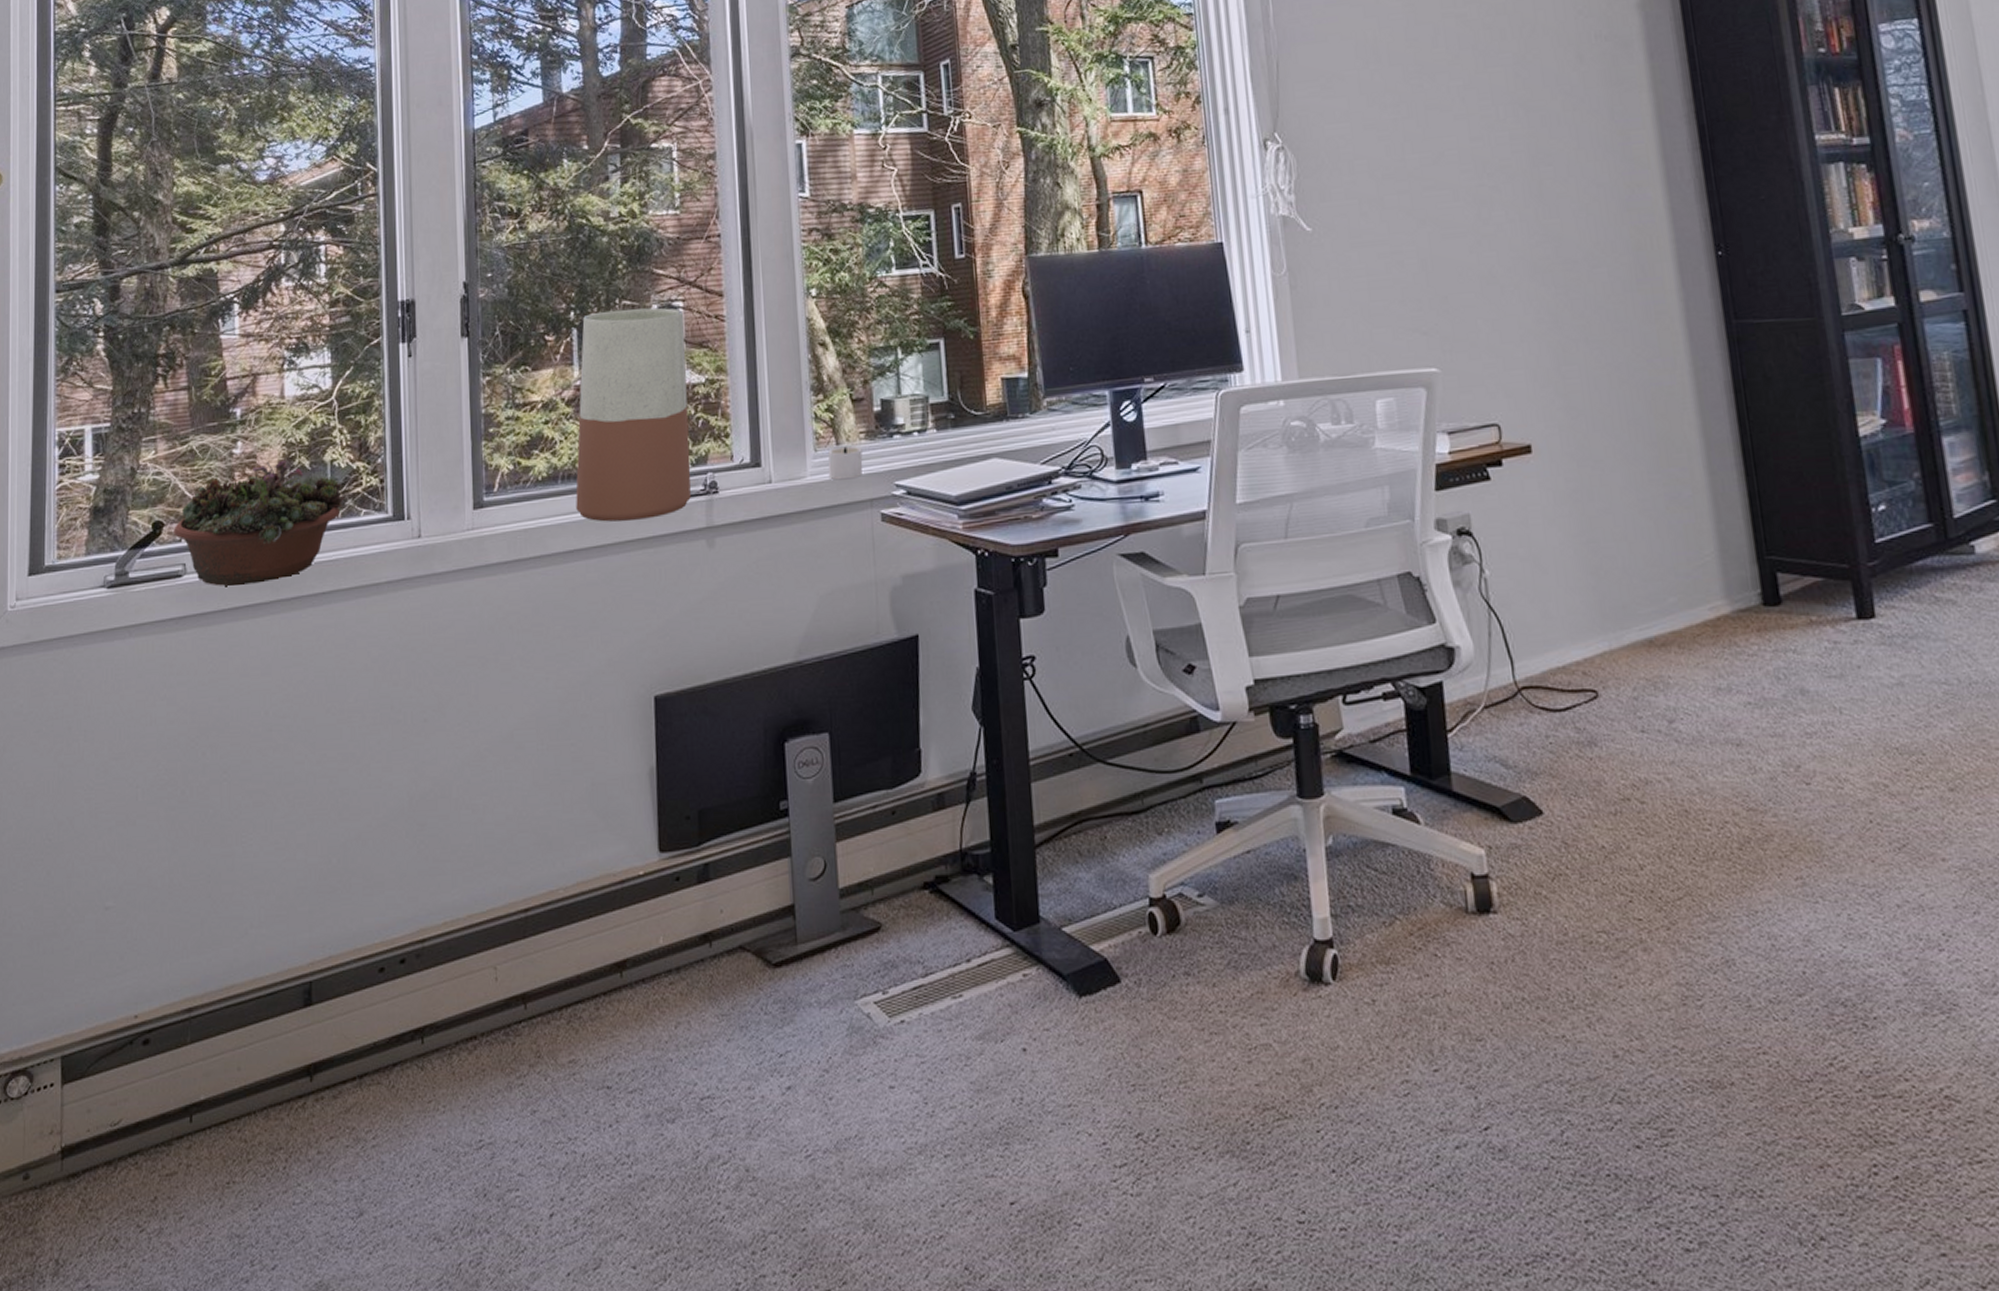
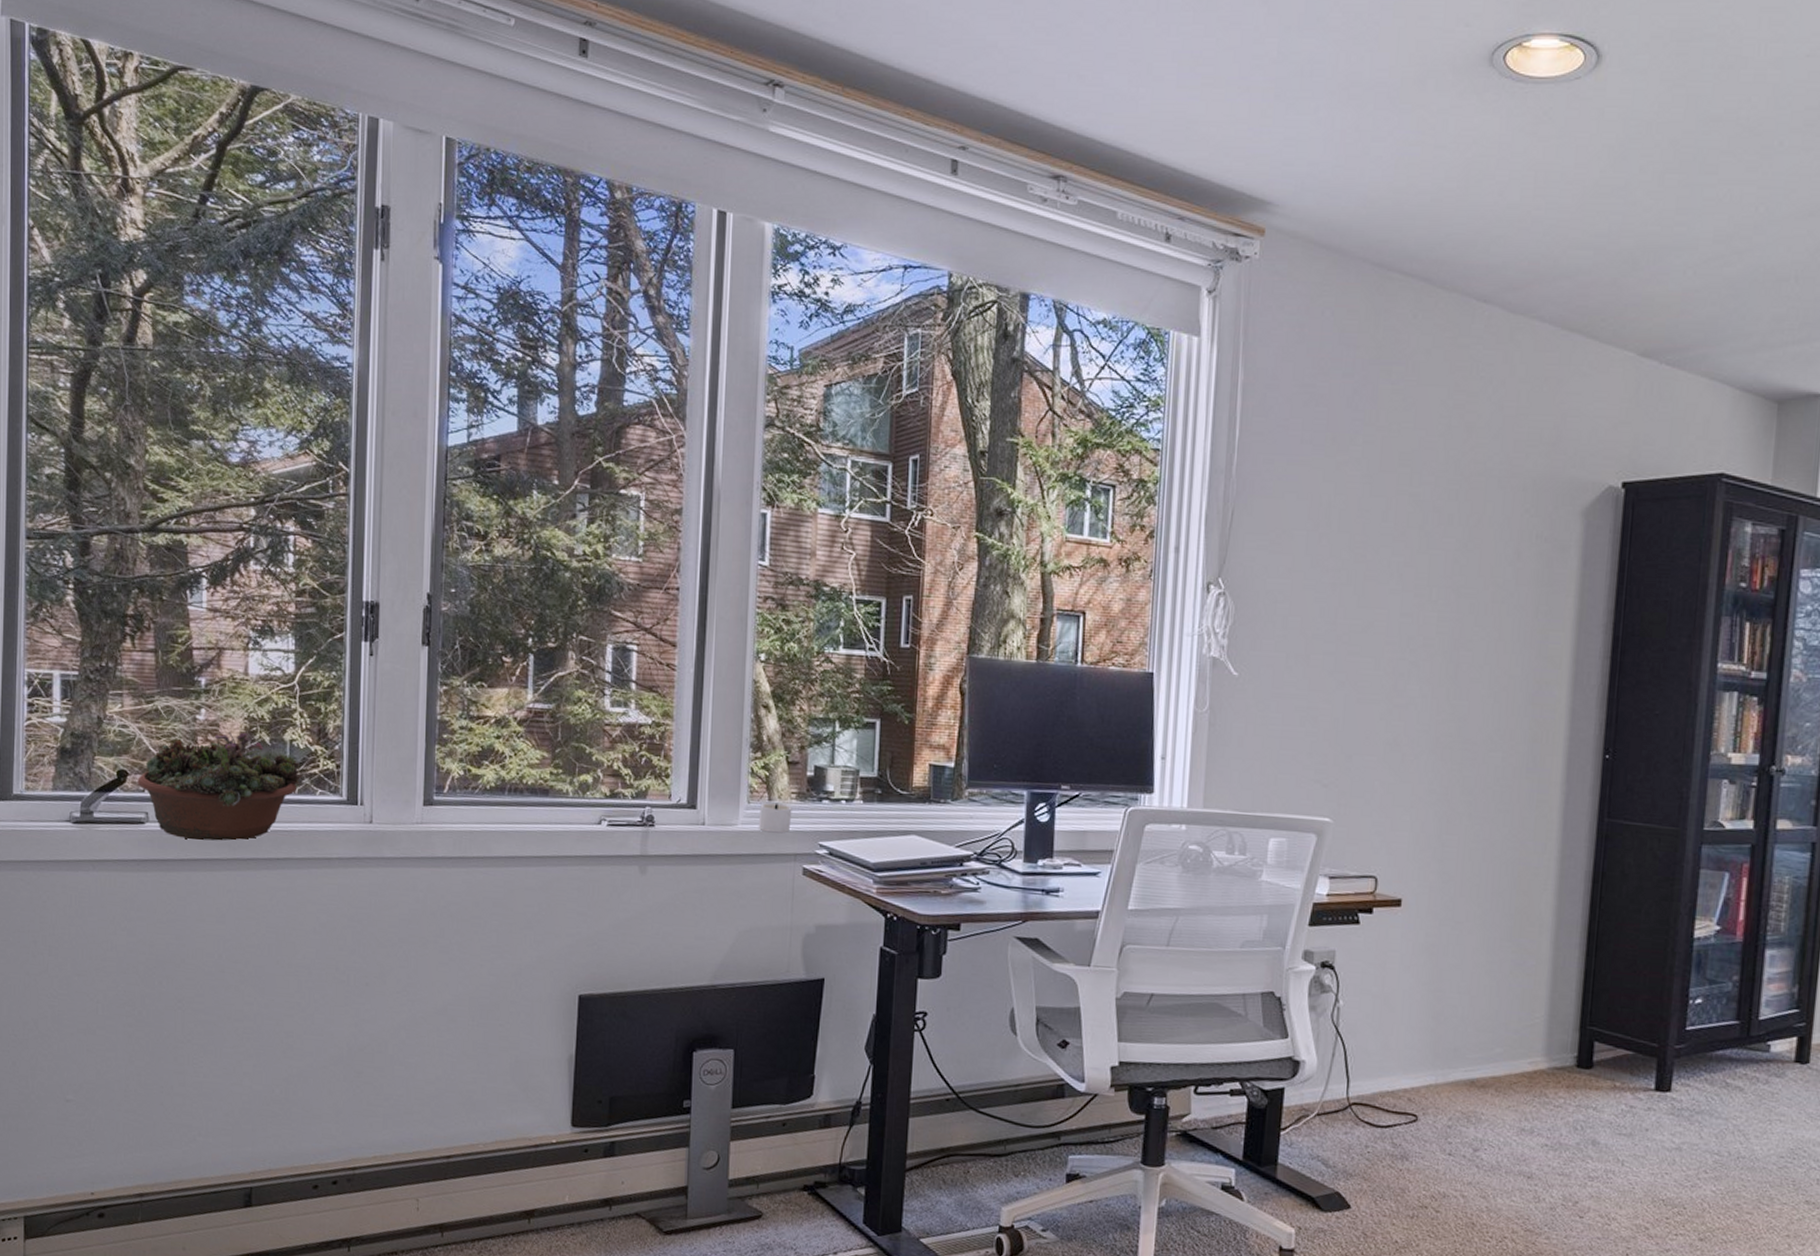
vase: present [575,307,691,522] -> none [520,642,637,840]

